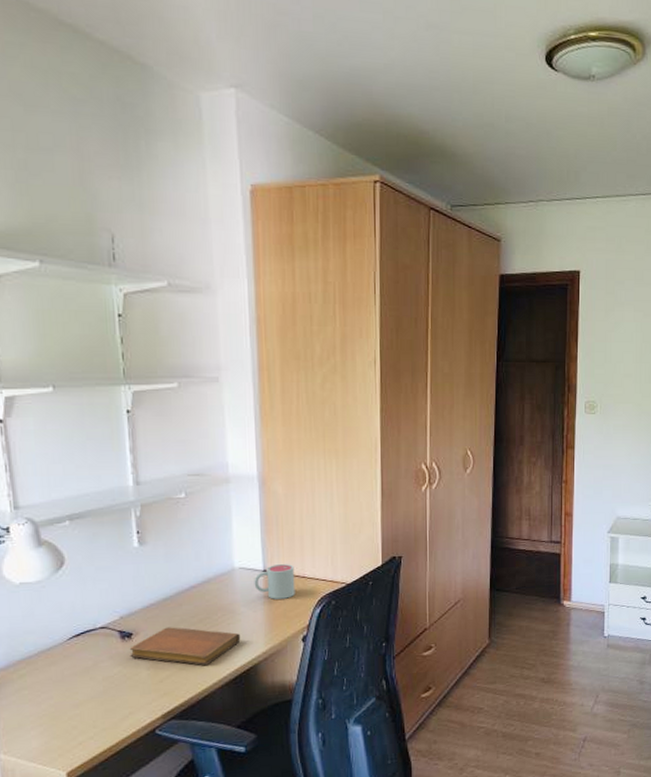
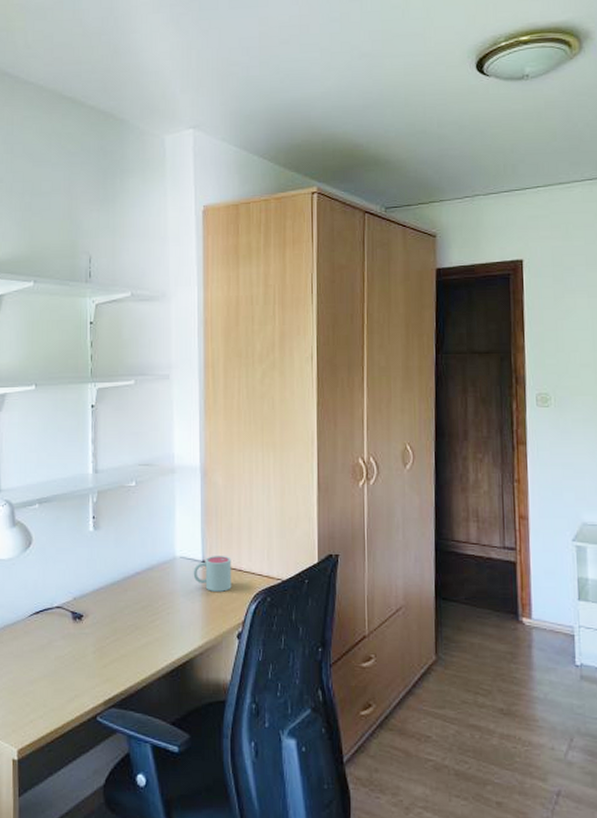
notebook: present [129,627,241,665] -> none [79,612,179,654]

